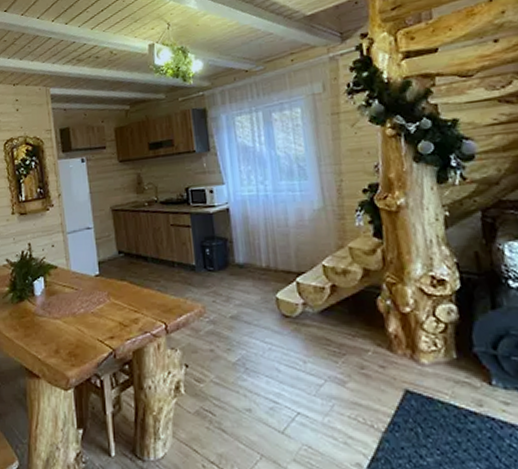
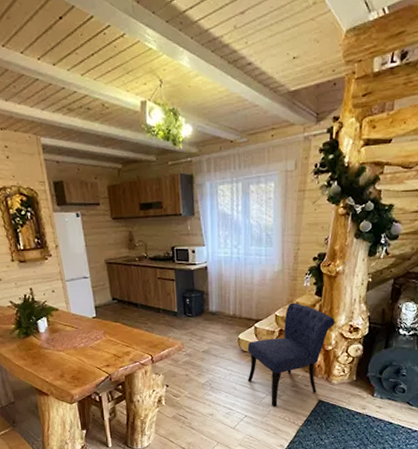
chair: none [289,248,408,399] -> present [247,302,335,407]

